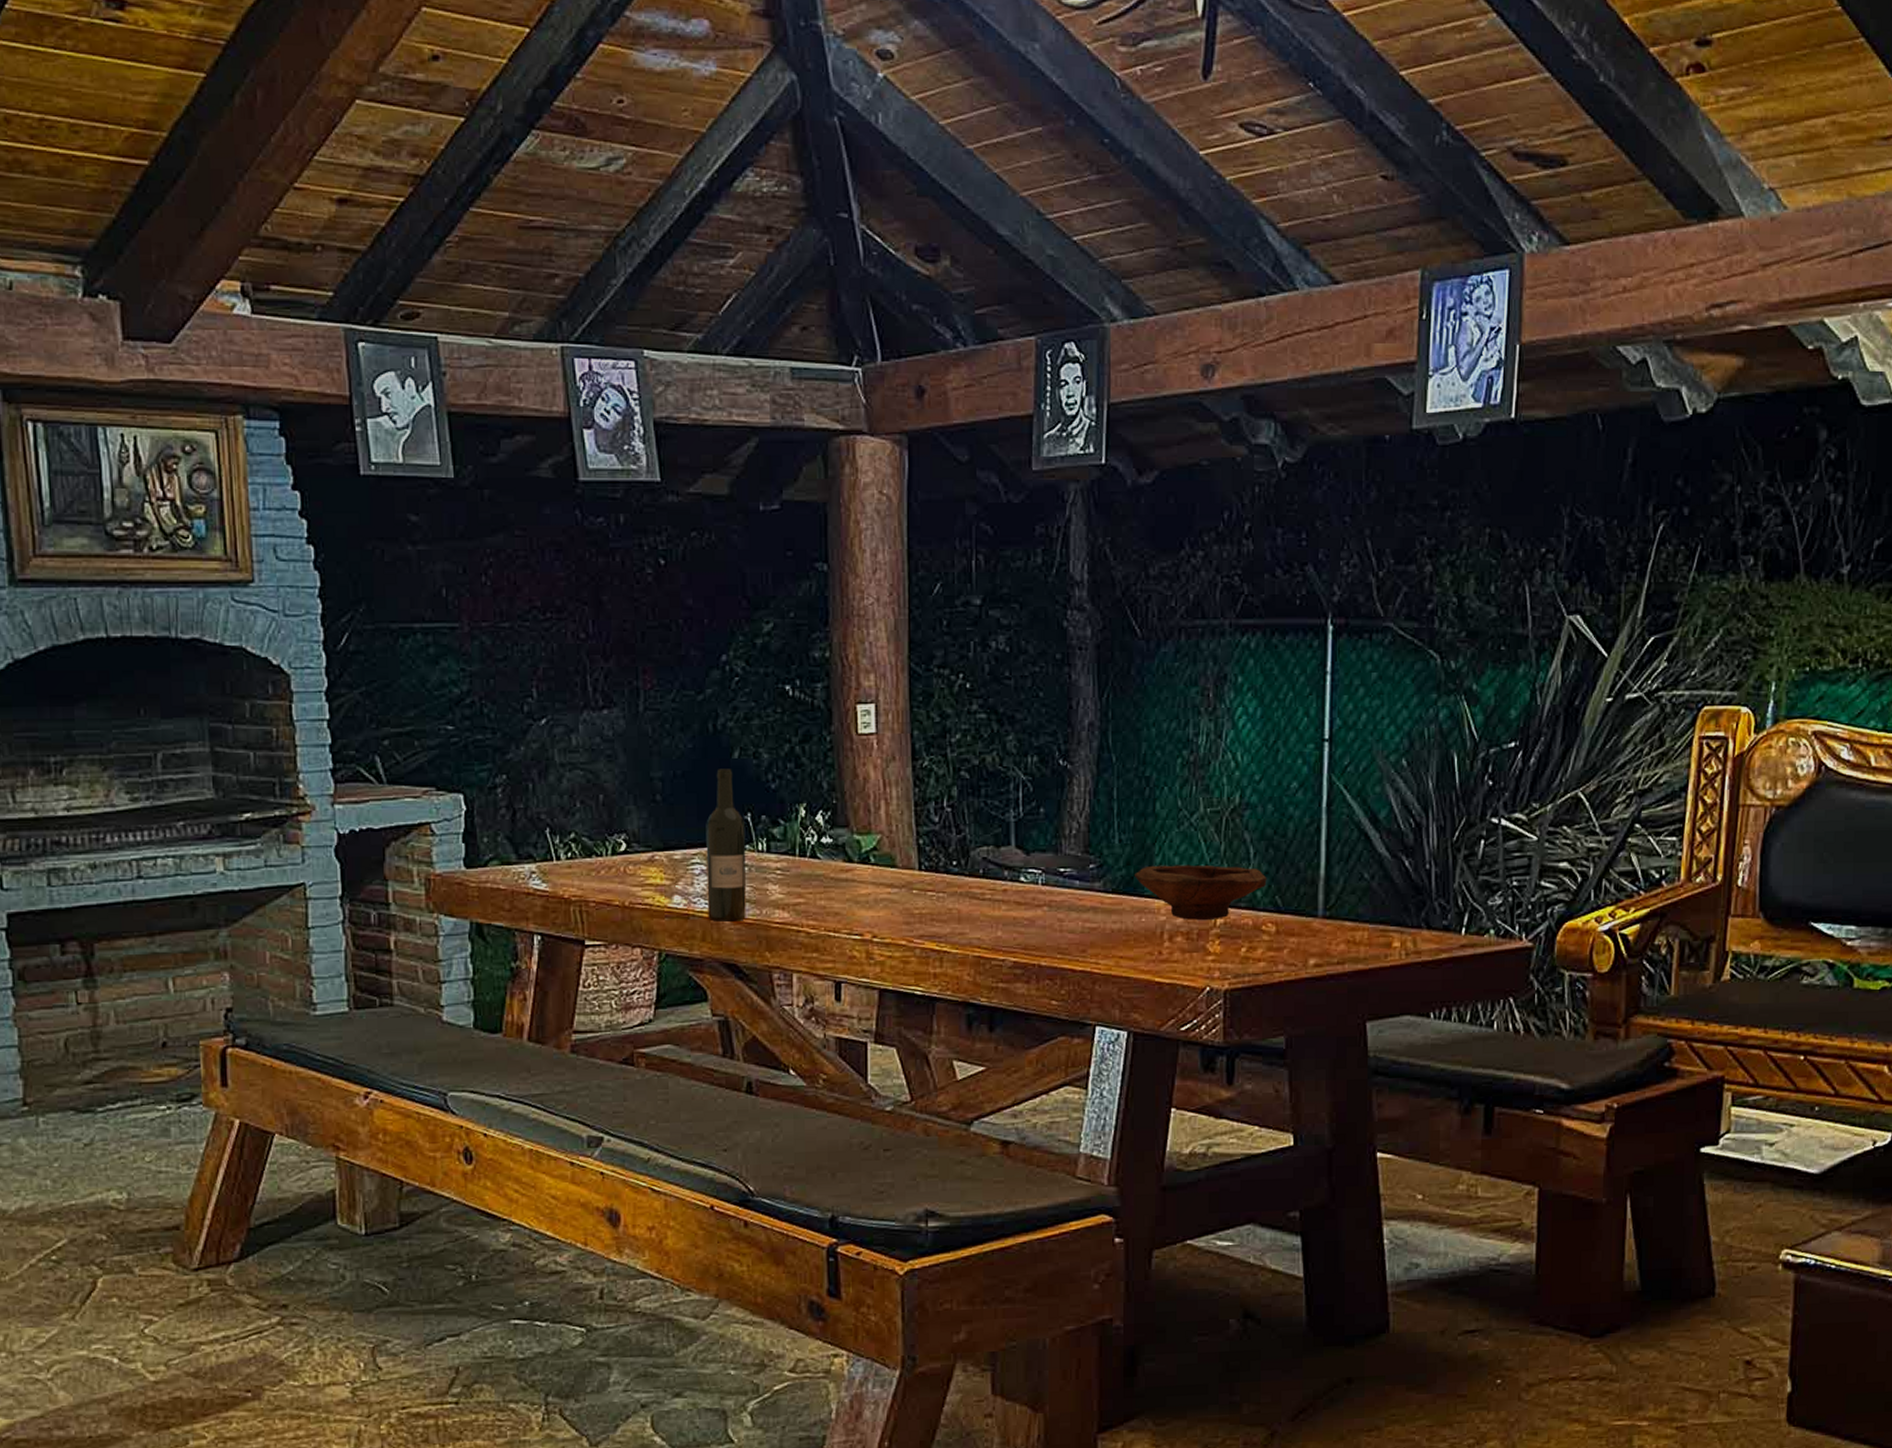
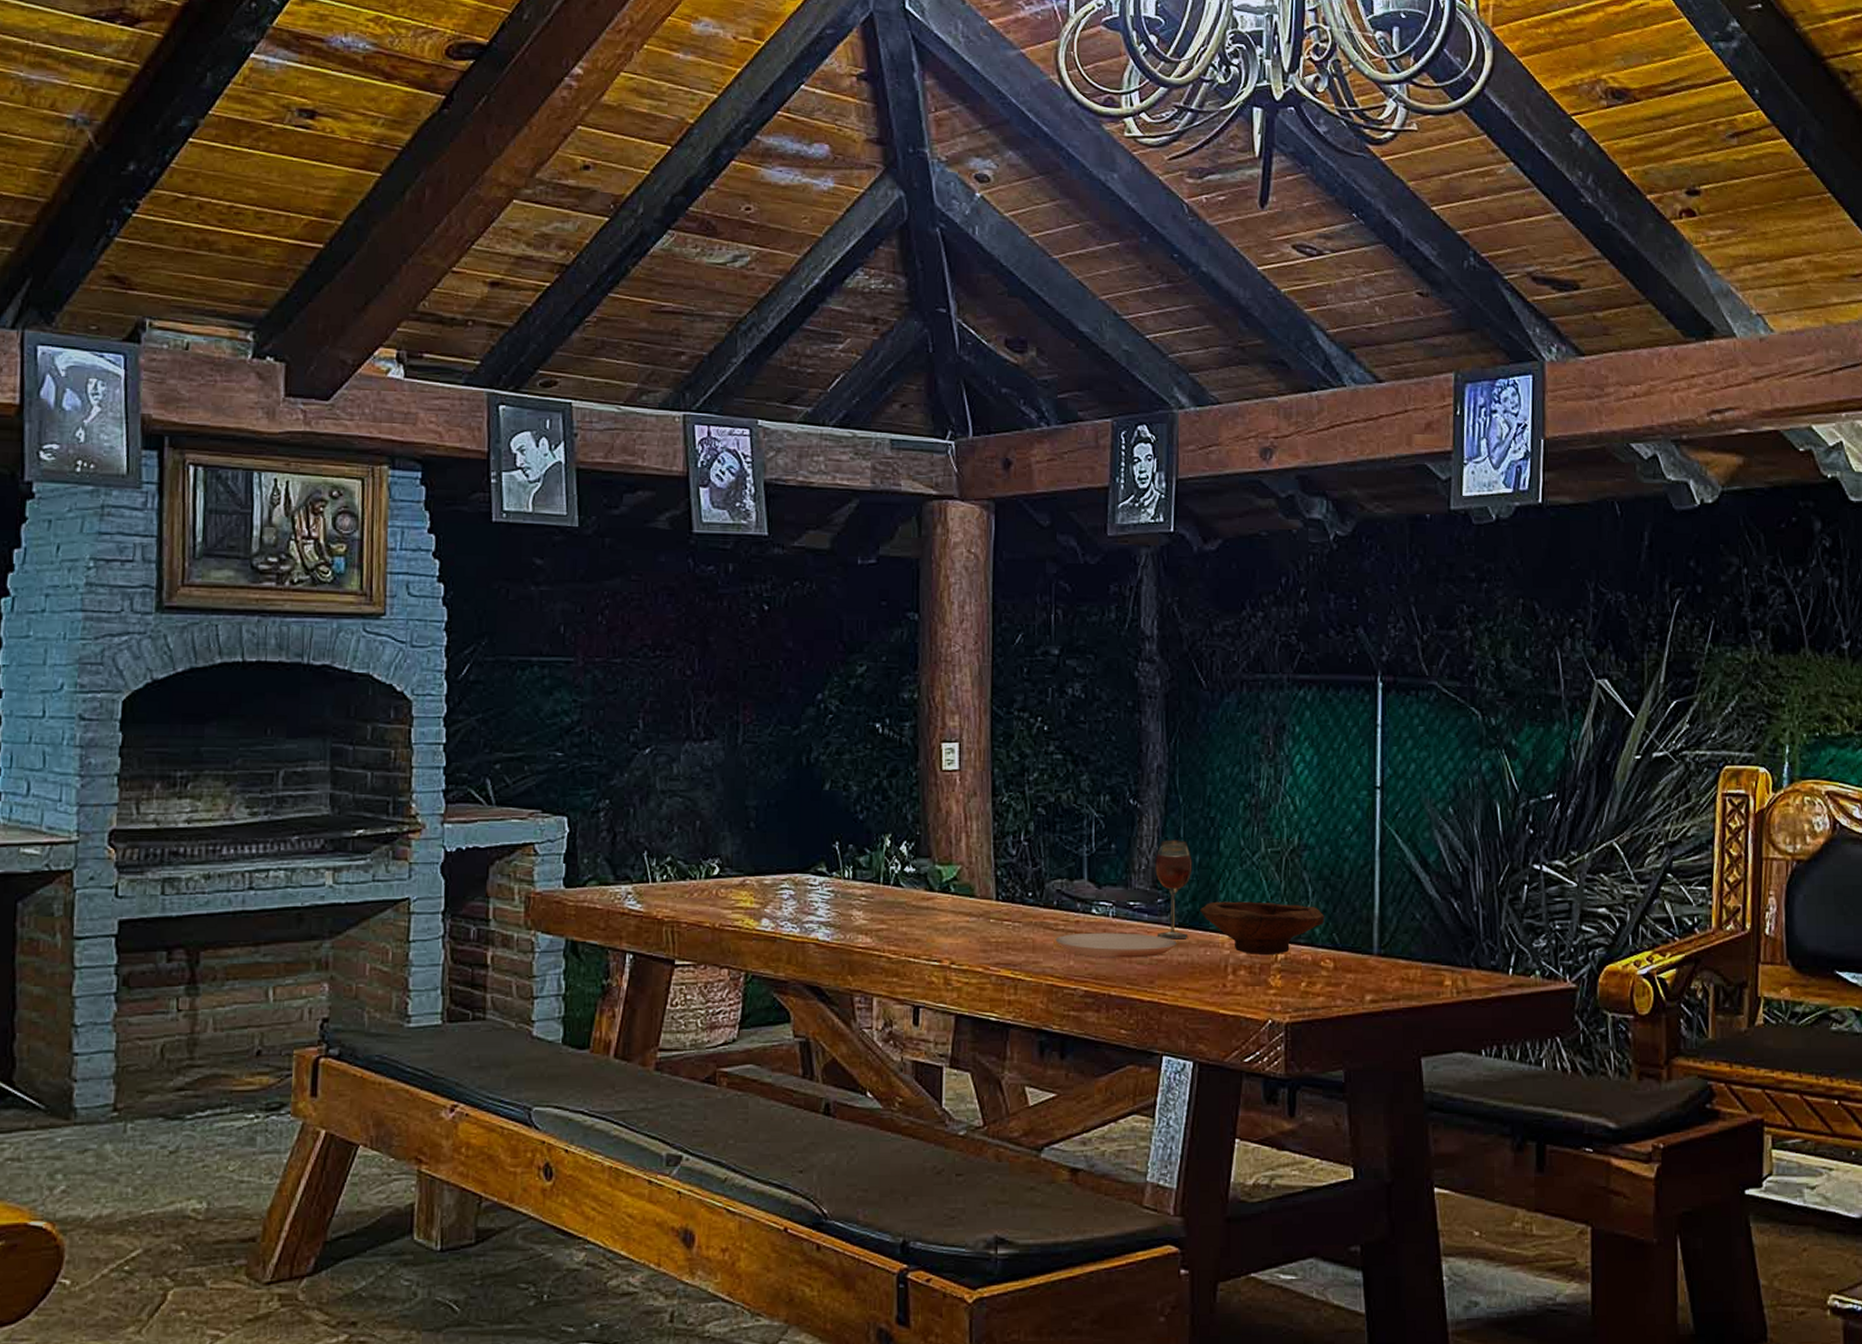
wine bottle: present [706,768,746,922] -> none [794,799,834,945]
plate: none [981,900,1110,927] -> present [1055,932,1177,958]
wineglass: none [1087,802,1127,907] -> present [1155,840,1193,940]

